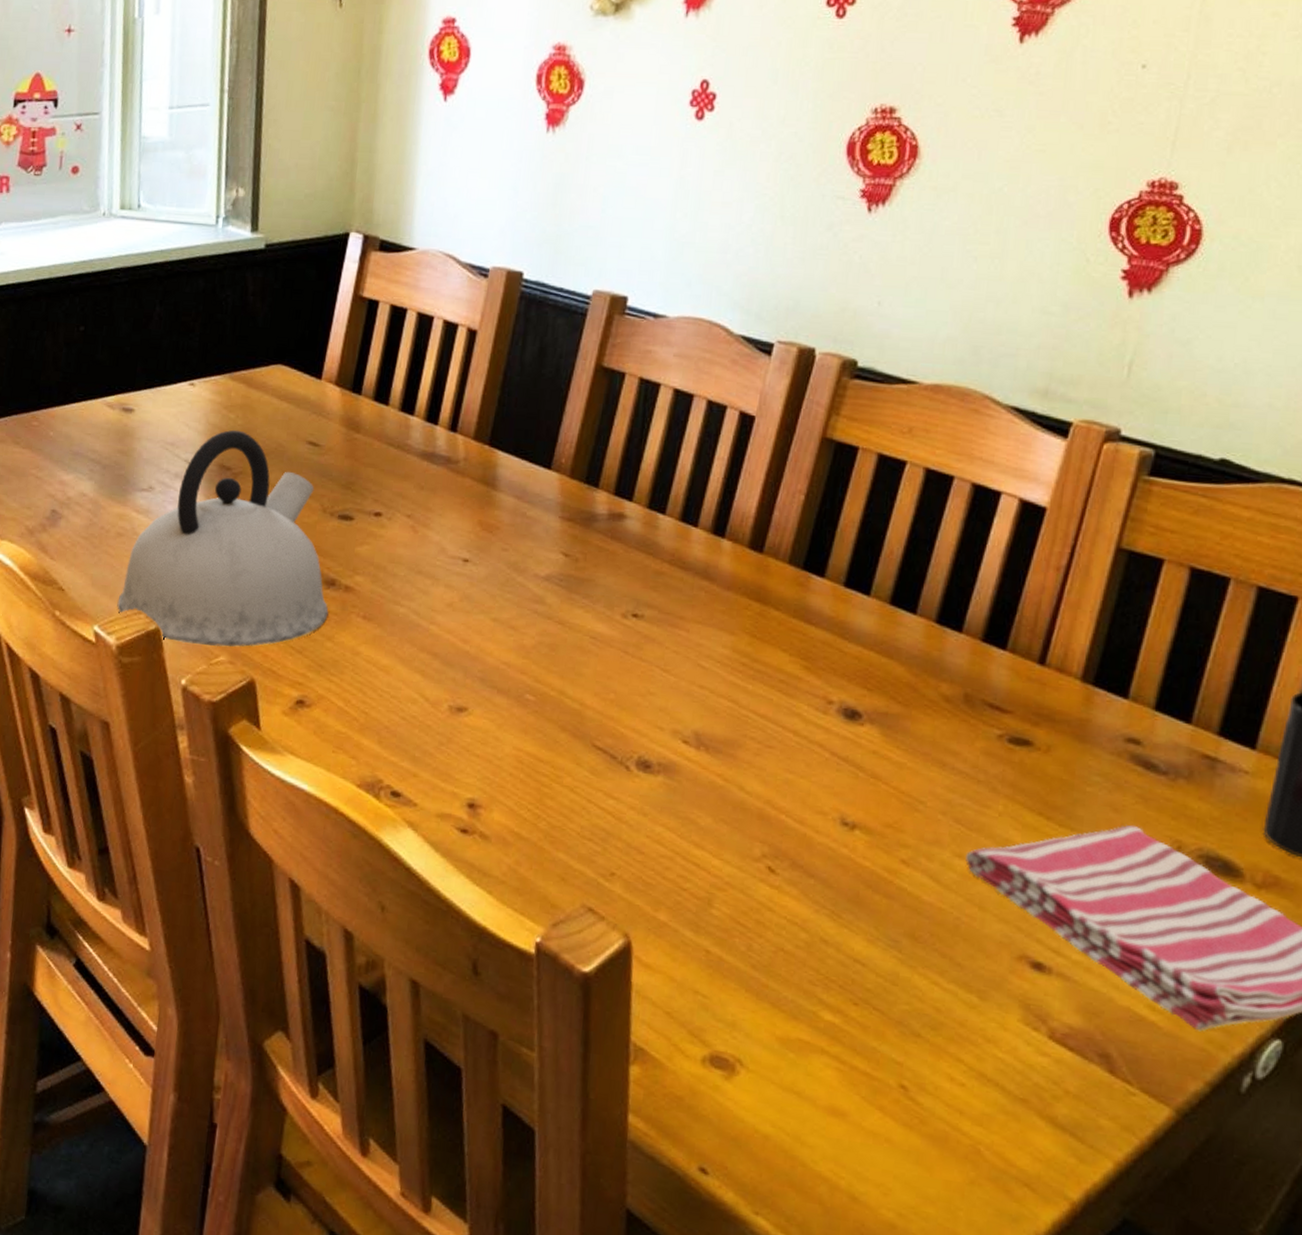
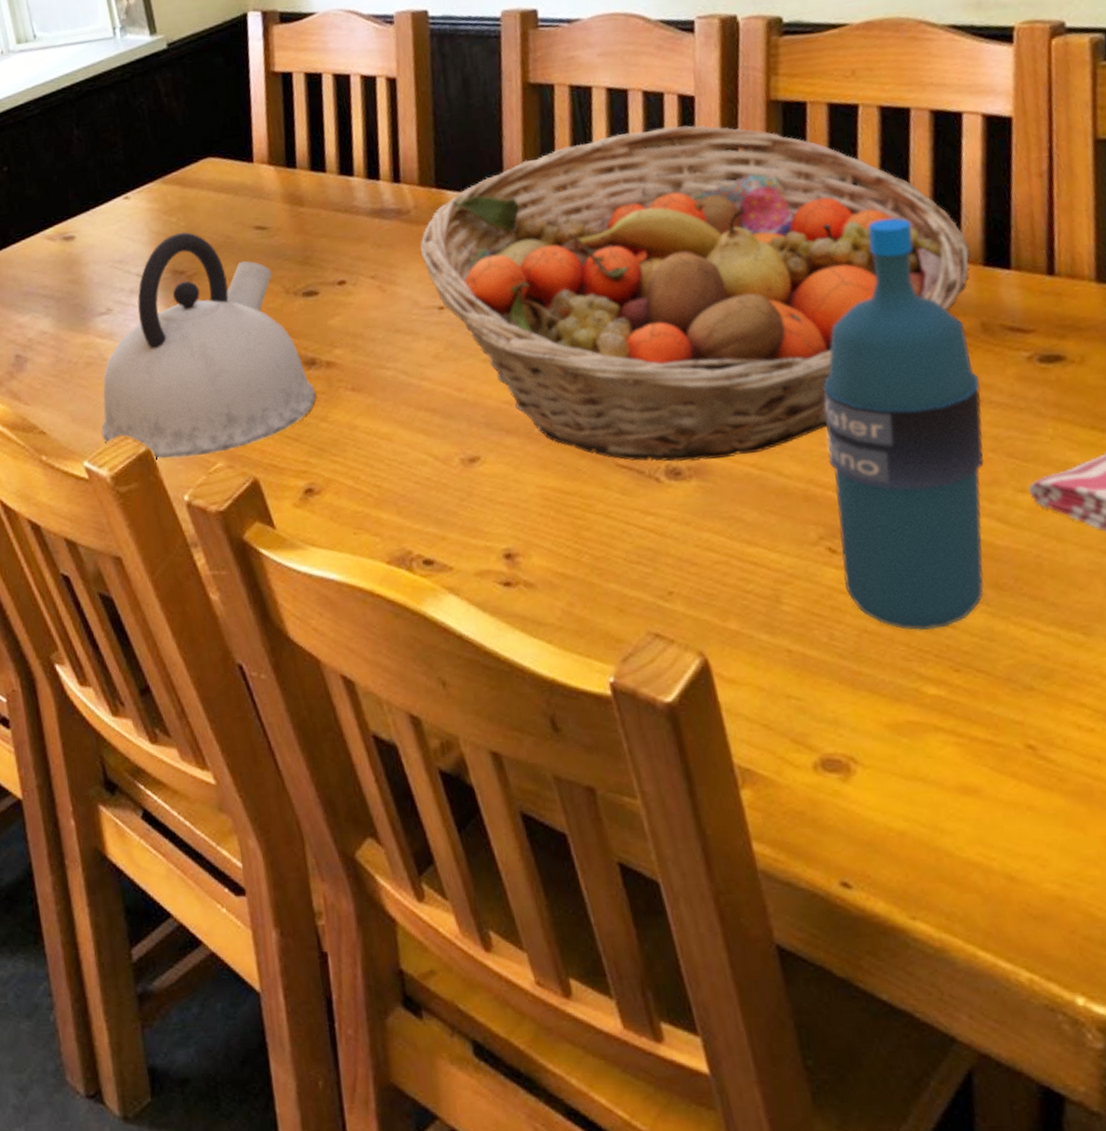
fruit basket: none [459,435,974,765] -> present [419,124,971,462]
water bottle: none [773,575,949,963] -> present [823,218,984,631]

